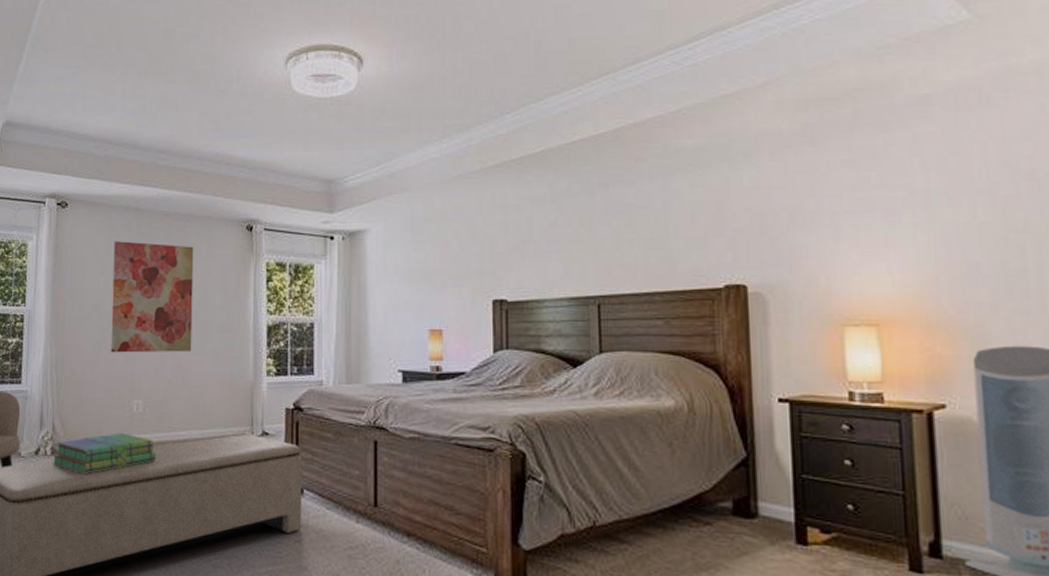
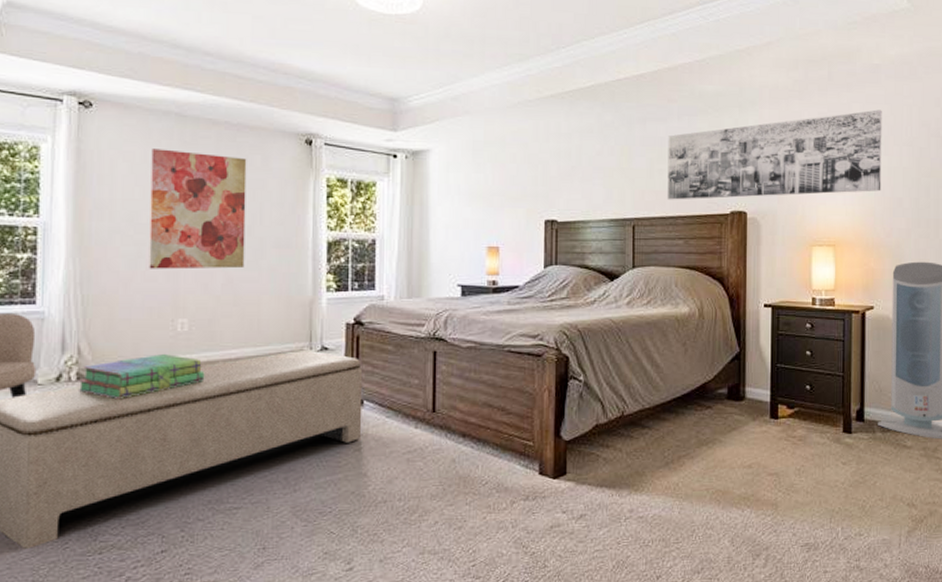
wall art: none [638,150,946,274] -> present [667,109,882,200]

